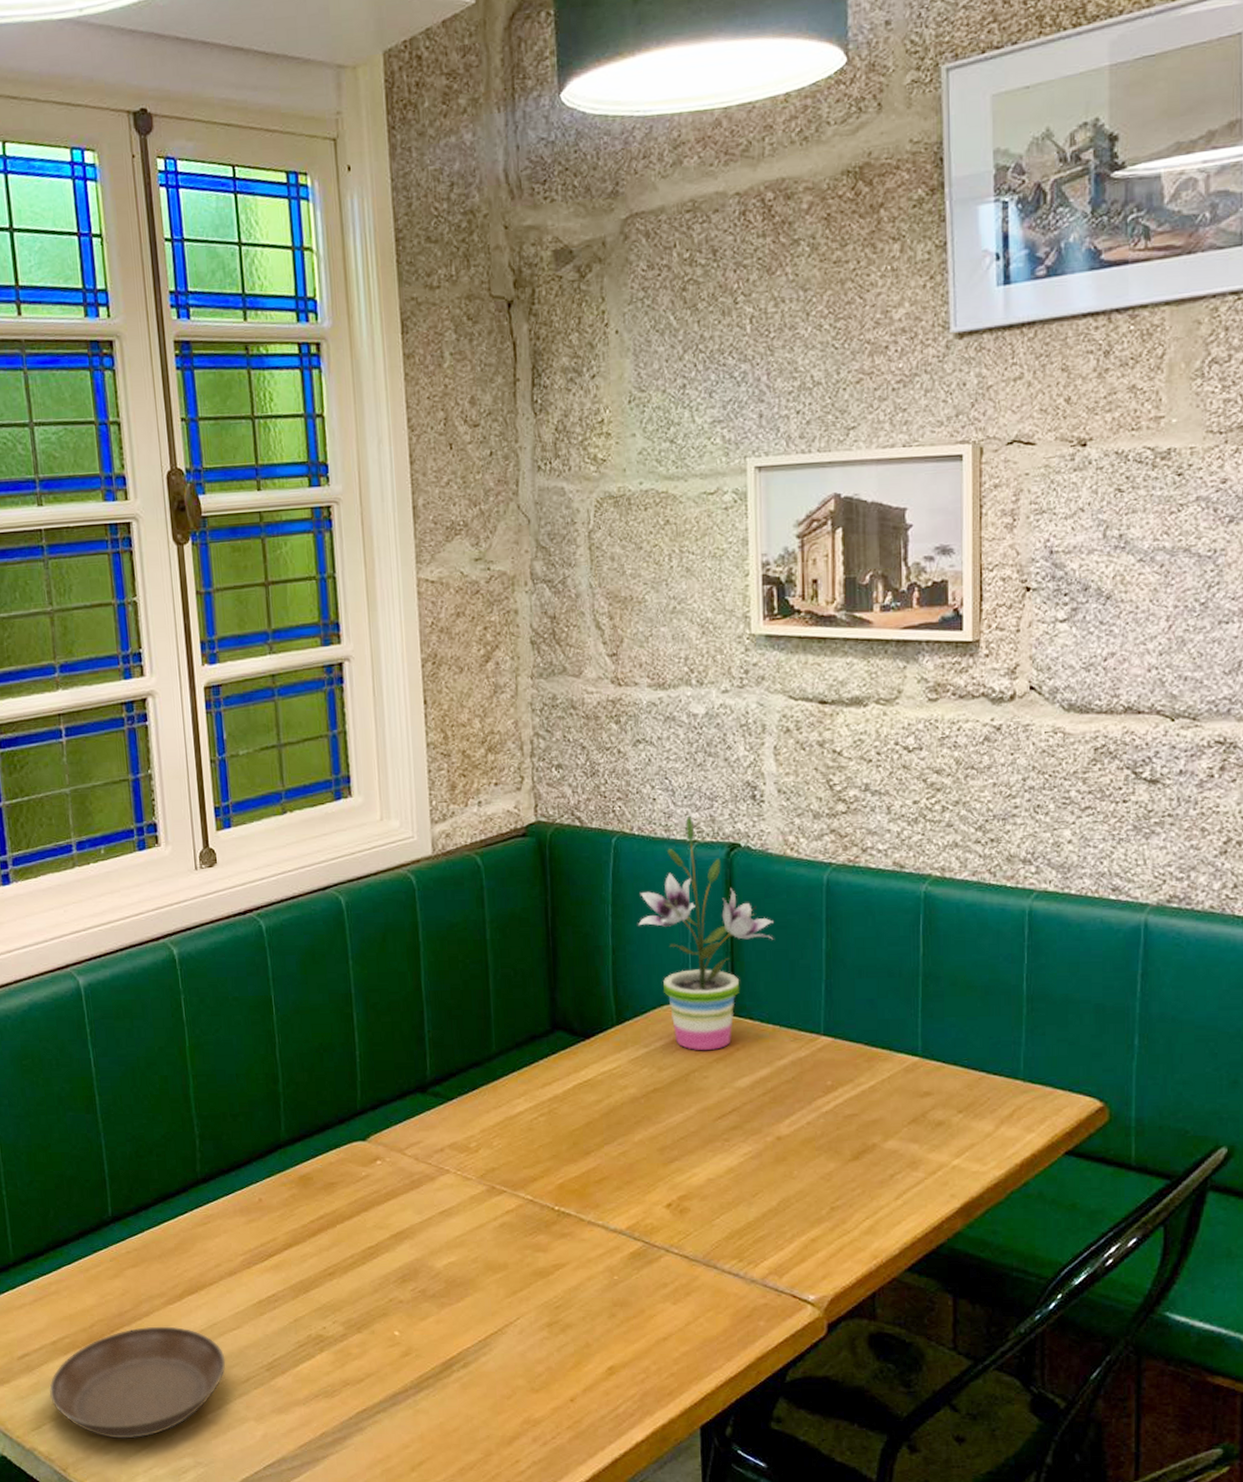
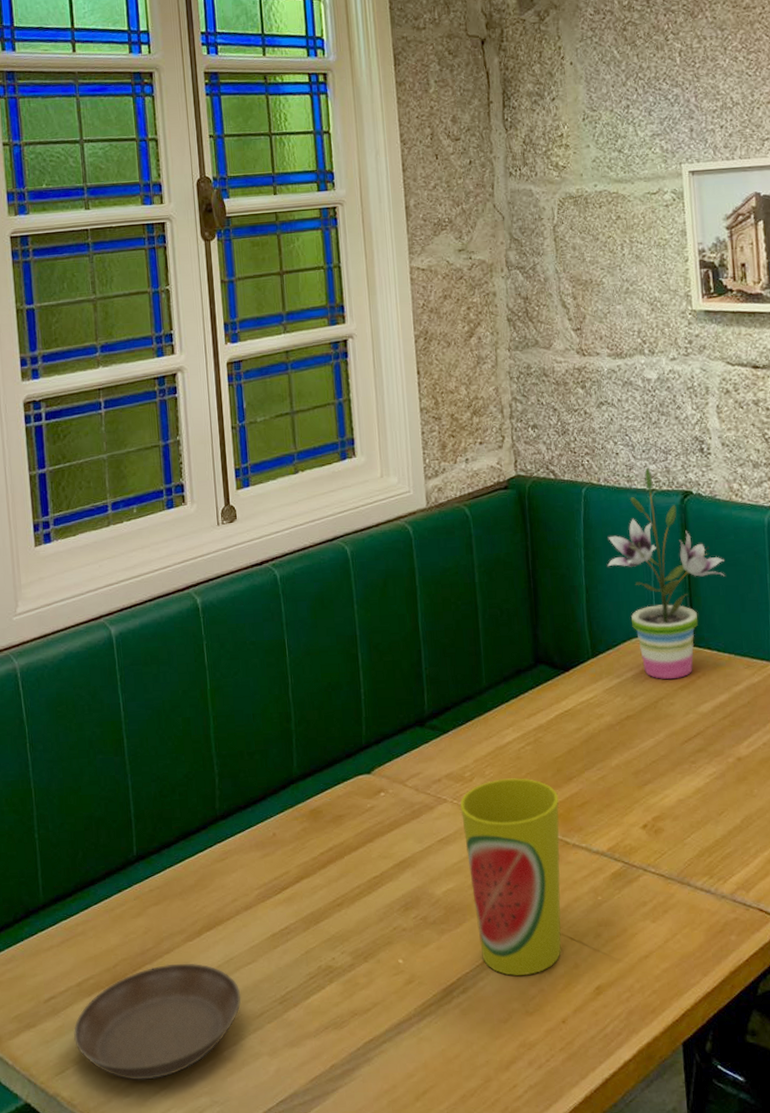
cup: none [464,1150,575,1352] -> present [460,778,561,976]

